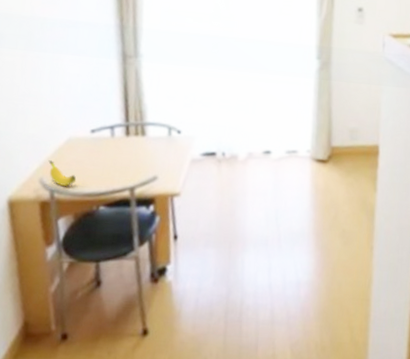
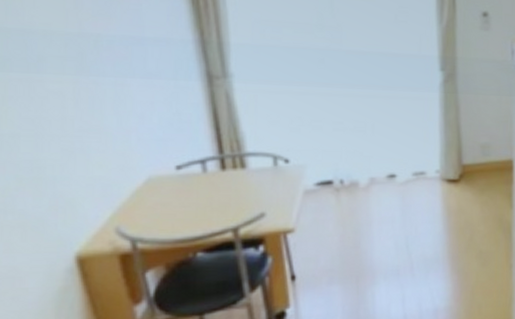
banana: present [48,160,77,186] -> none [124,205,164,234]

